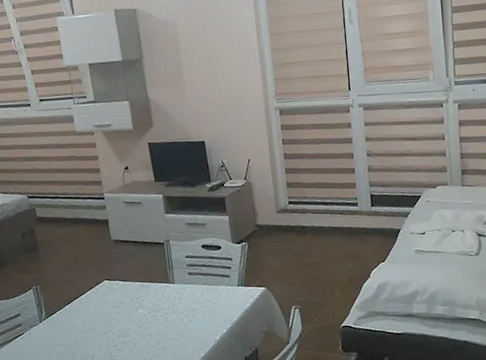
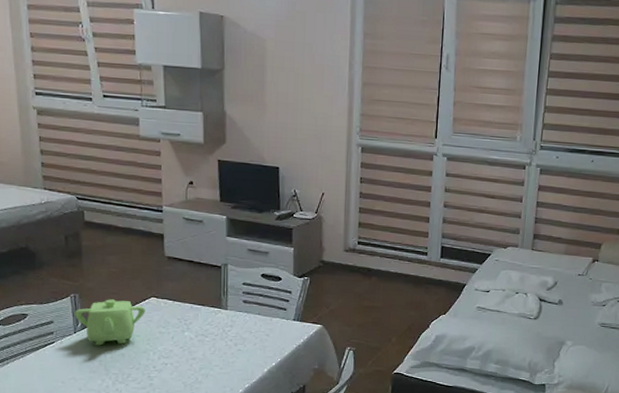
teapot: none [37,286,101,332] -> present [74,299,145,346]

